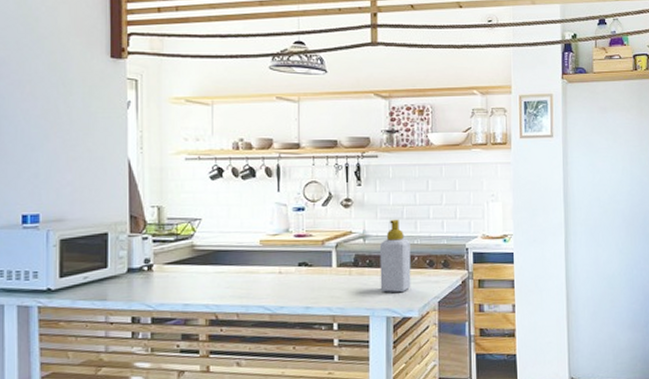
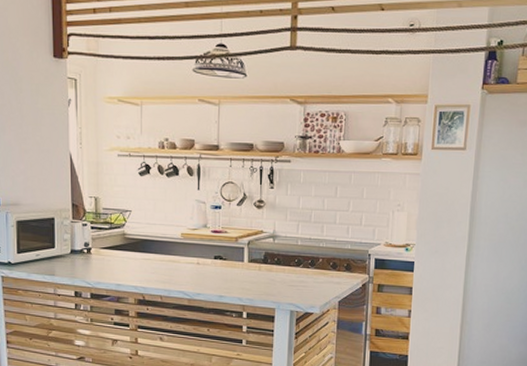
soap bottle: present [379,219,411,292] -> none [286,222,316,289]

